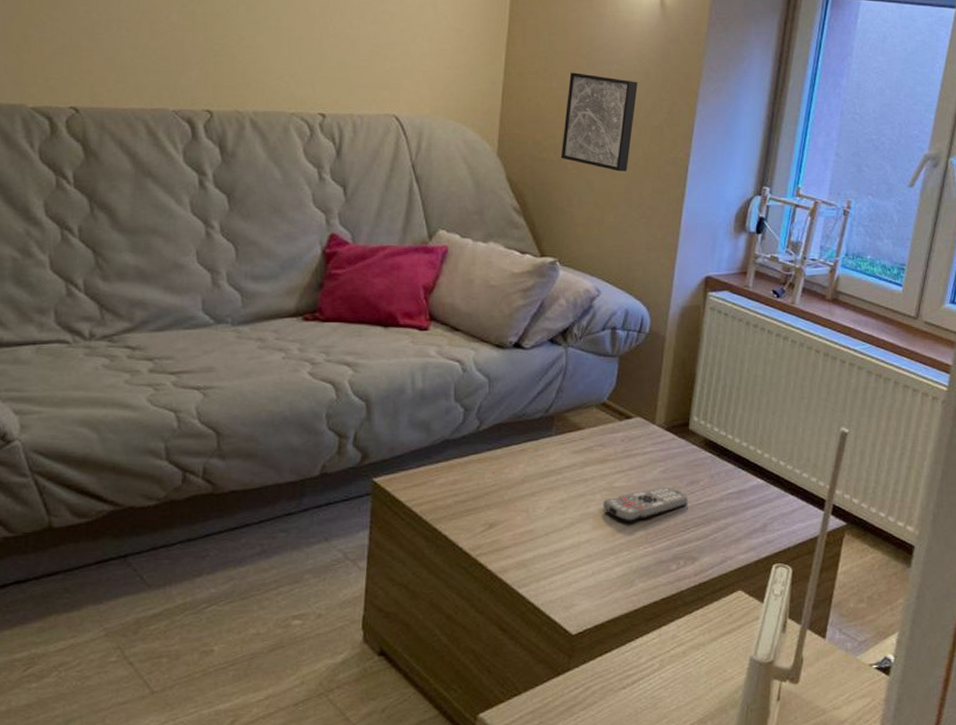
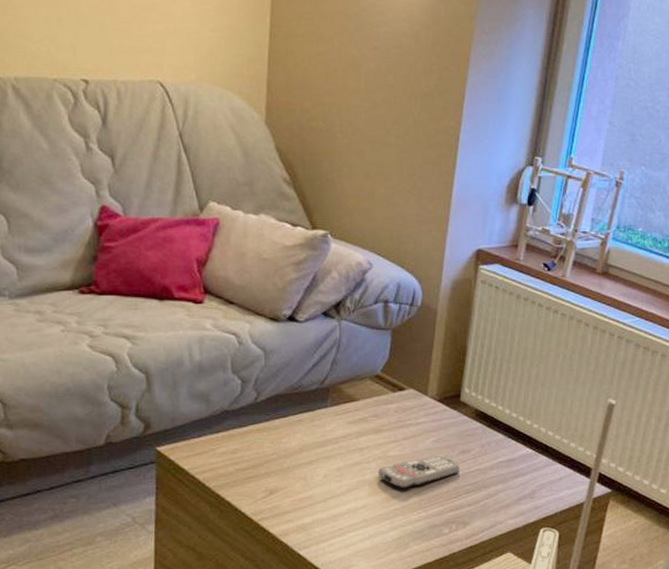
wall art: present [560,72,638,172] -> none [329,35,407,141]

